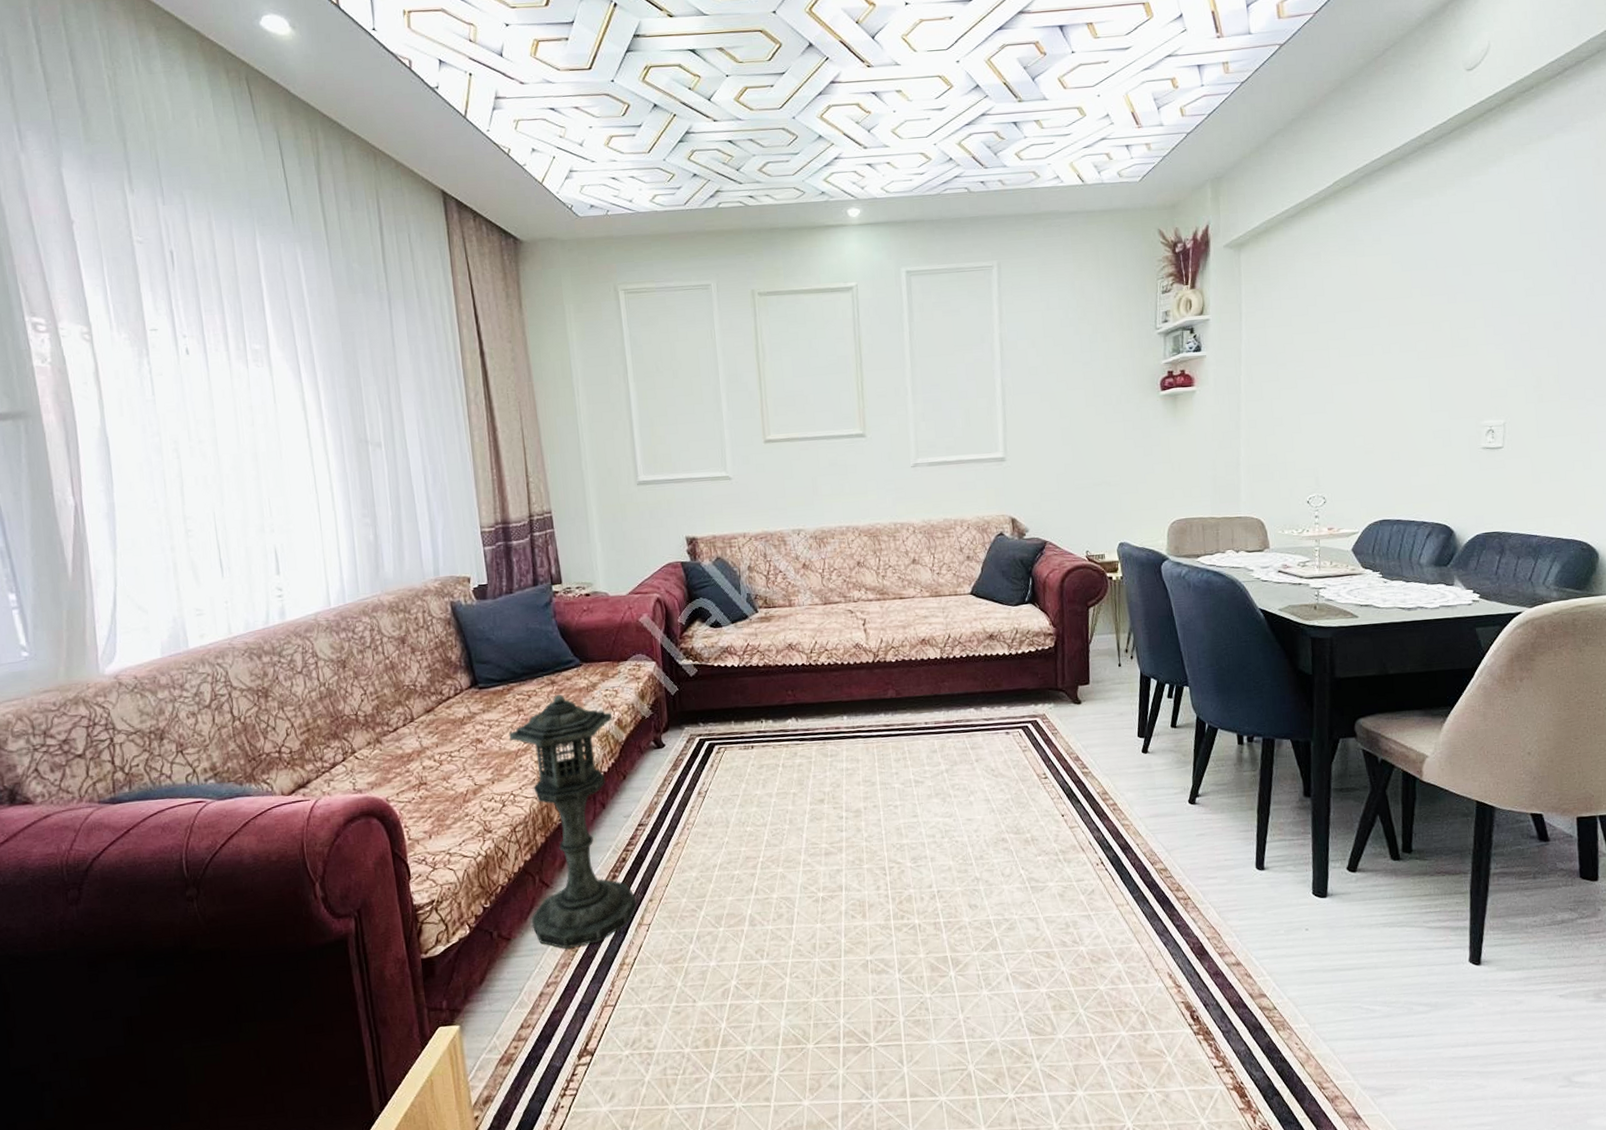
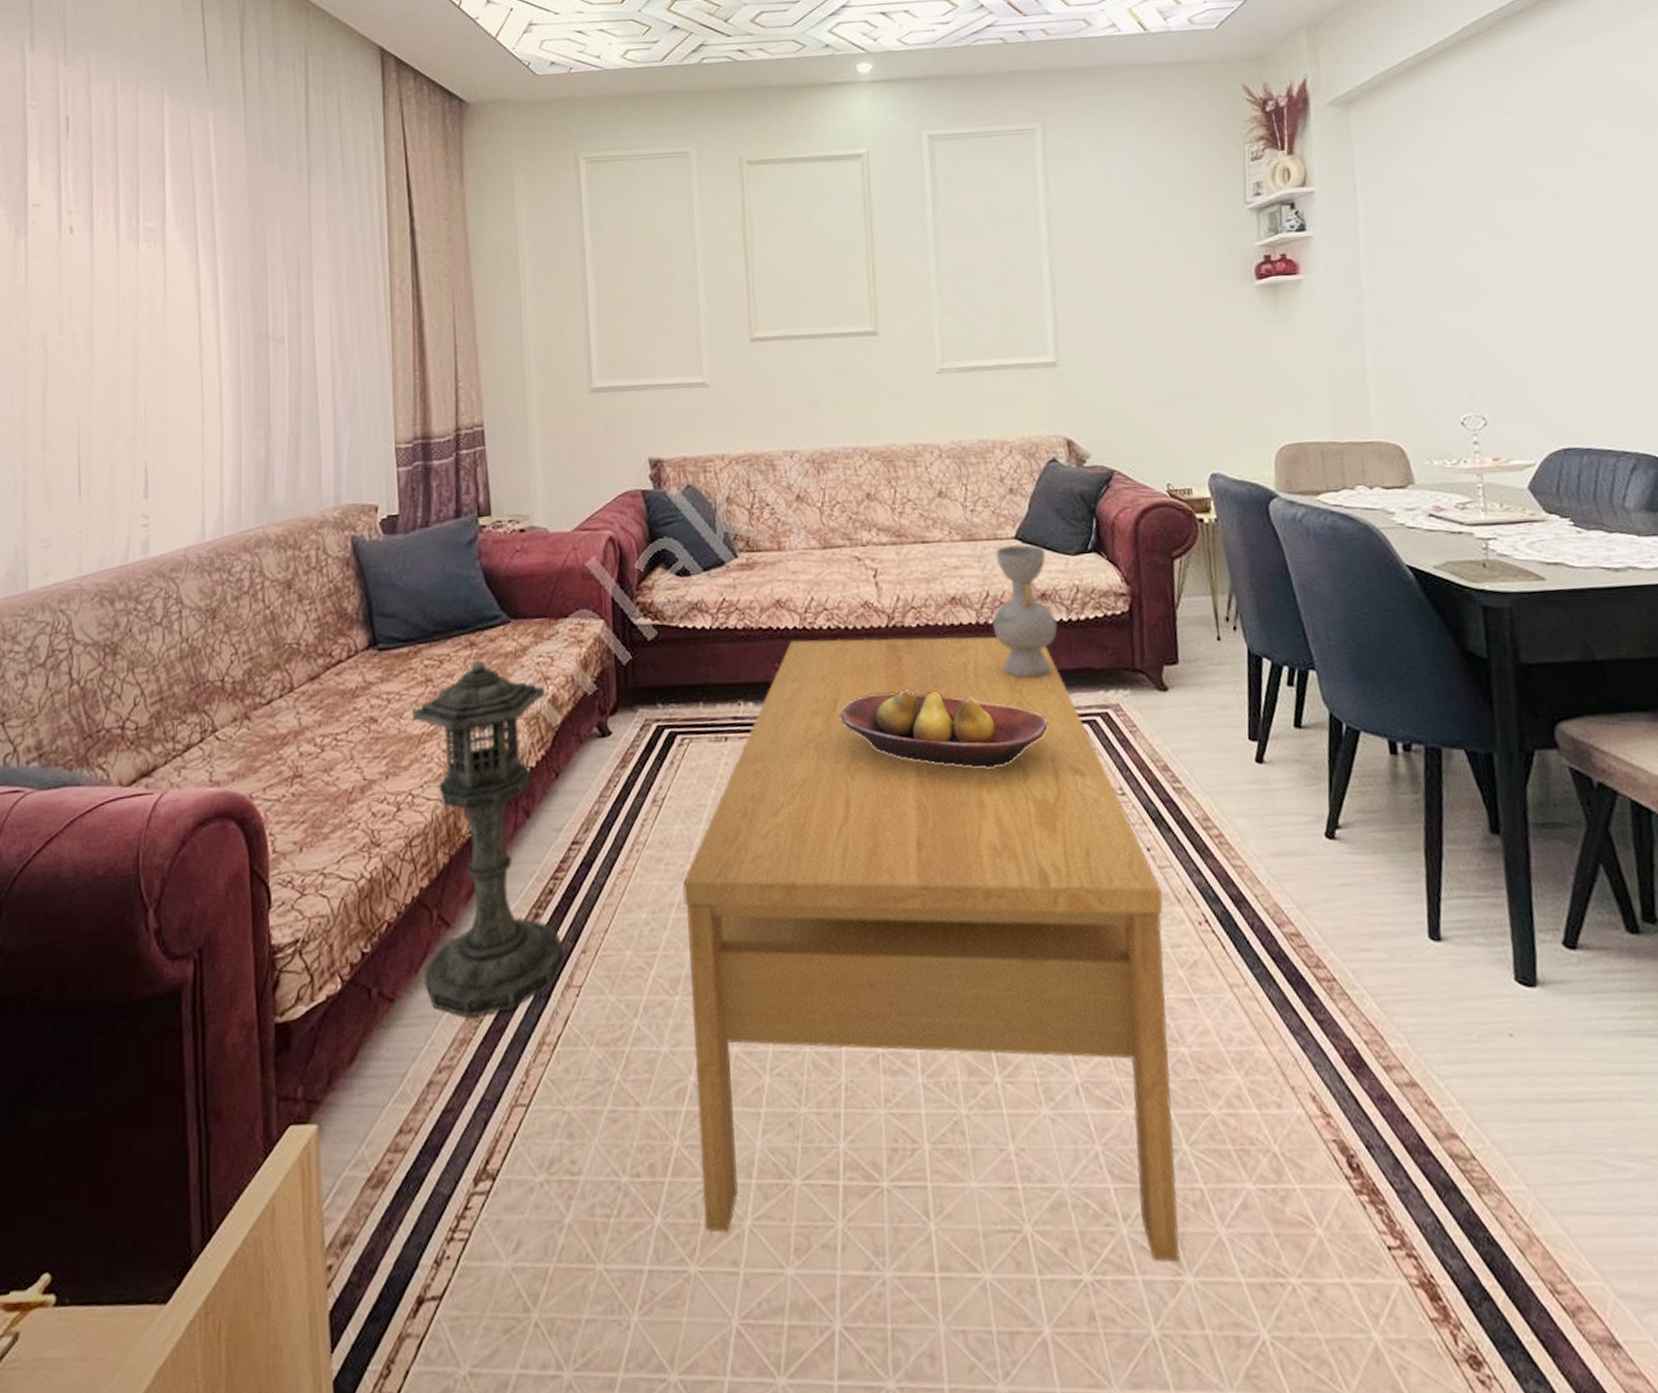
coffee table: none [723,667,1075,1084] -> present [683,636,1180,1263]
fruit bowl: none [837,707,992,762] -> present [839,689,1048,768]
decorative vase: none [952,598,1001,697] -> present [992,544,1058,678]

